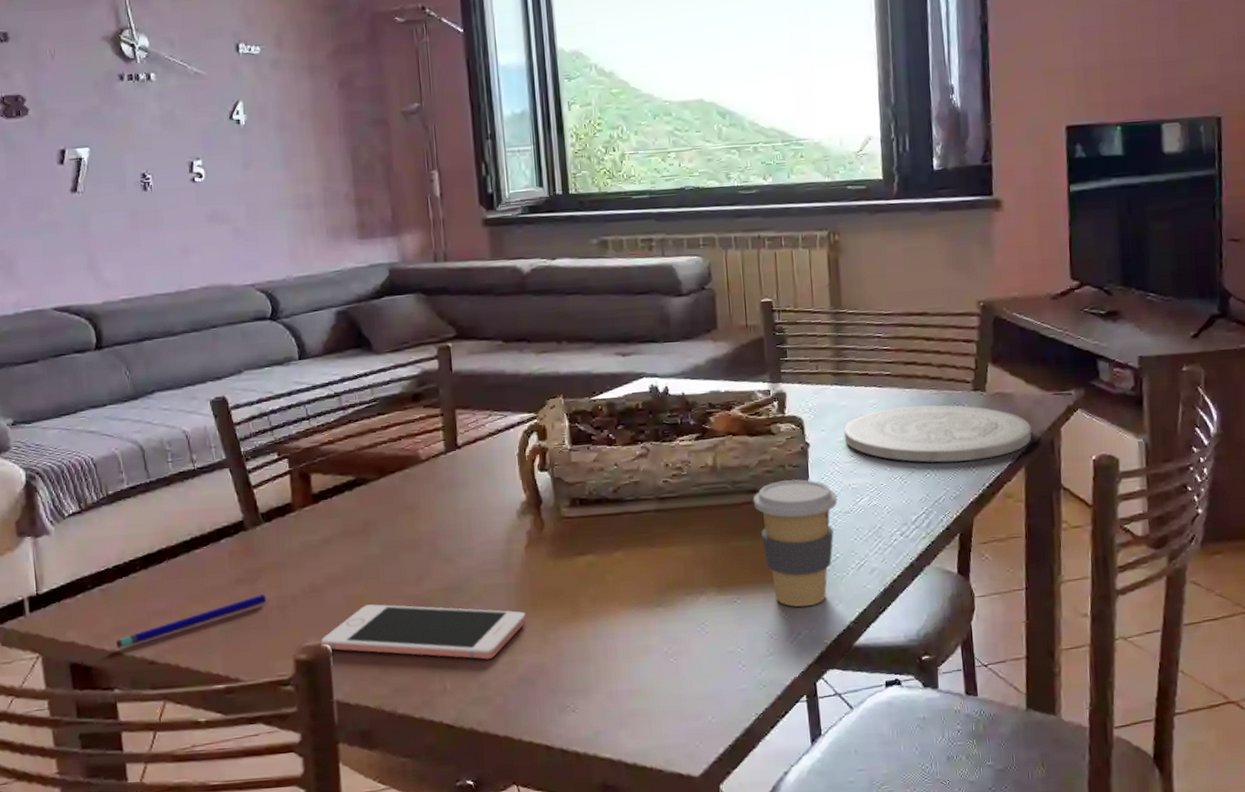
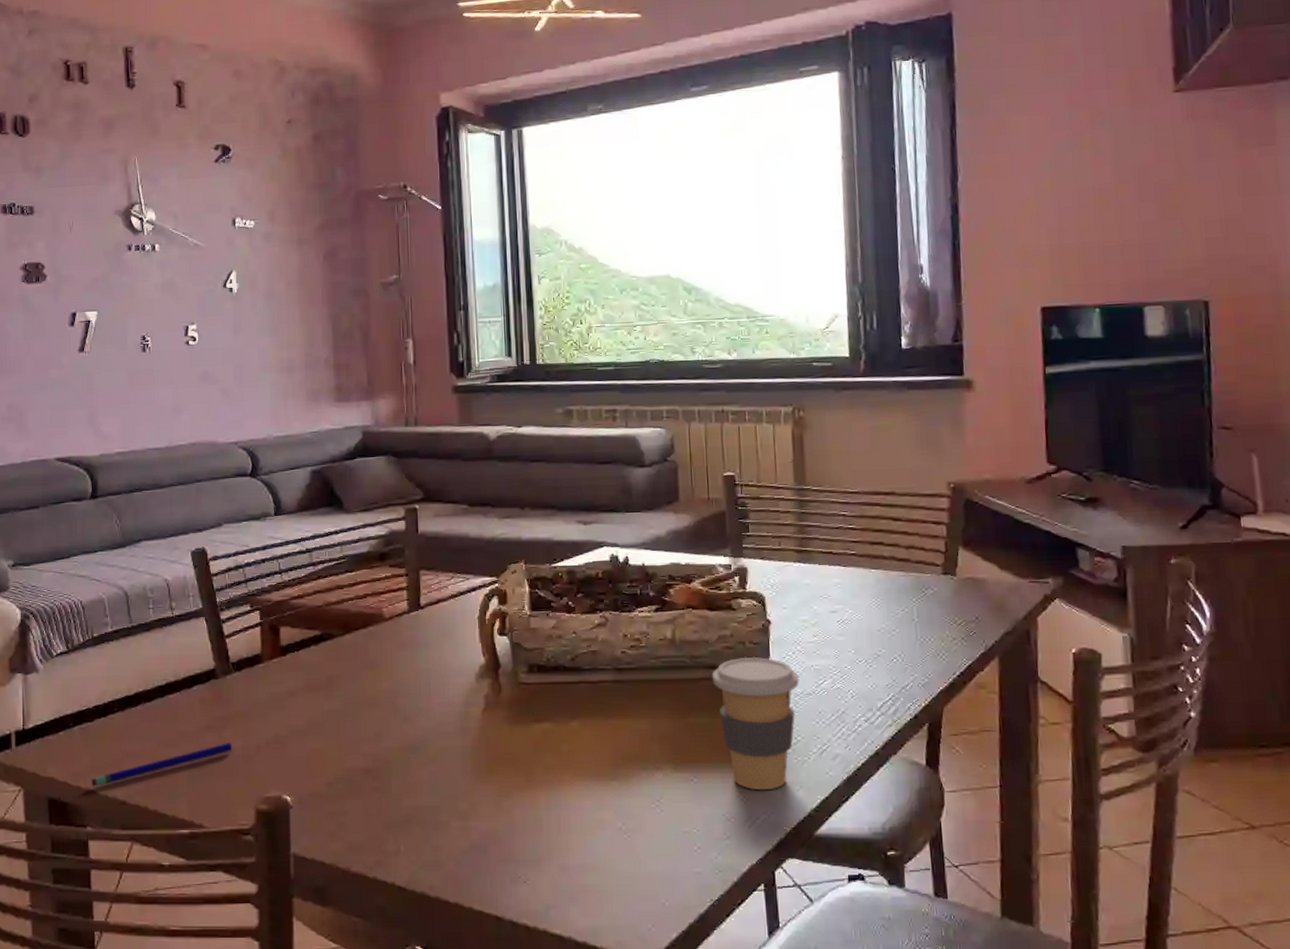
cell phone: present [320,604,526,660] -> none [281,759,481,823]
plate: present [843,405,1032,463] -> none [806,587,1006,649]

